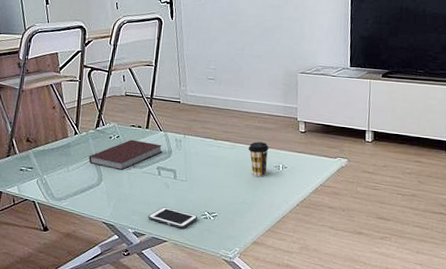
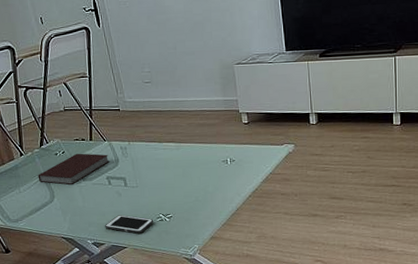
coffee cup: present [248,141,269,177] -> none [193,139,216,173]

